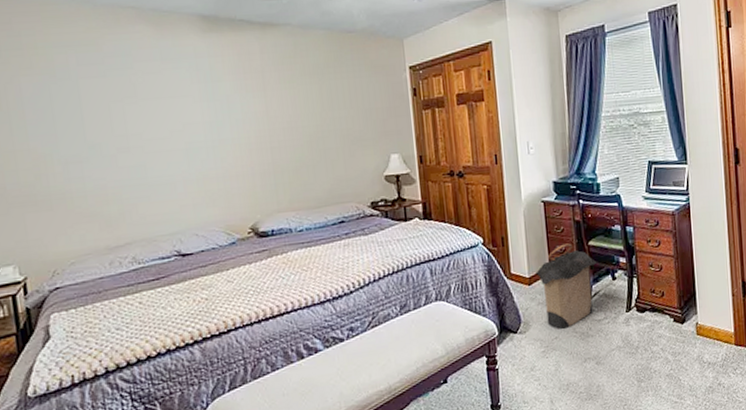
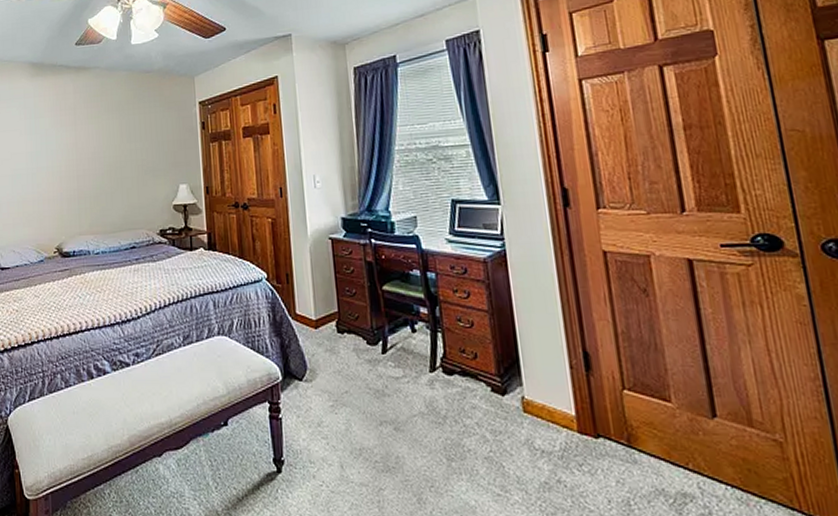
laundry hamper: present [534,243,597,329] -> none [322,286,393,382]

